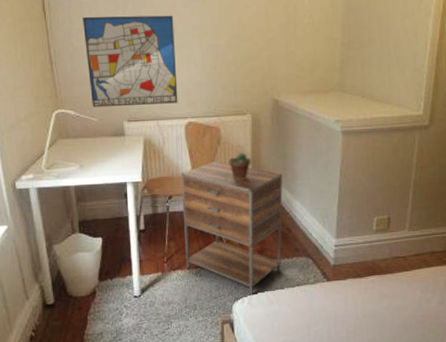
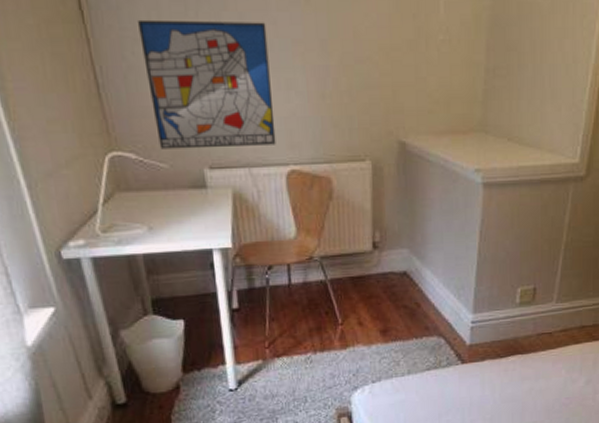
nightstand: present [181,160,283,296] -> none [283,220,411,384]
succulent plant: present [229,144,252,181] -> none [343,199,373,246]

